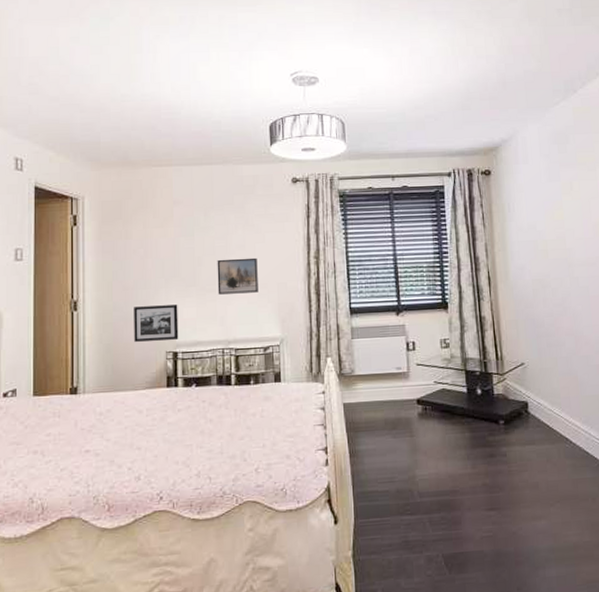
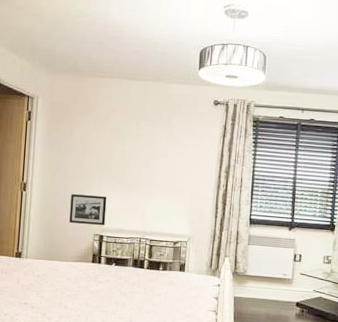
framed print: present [217,257,258,295] -> none [140,163,177,196]

